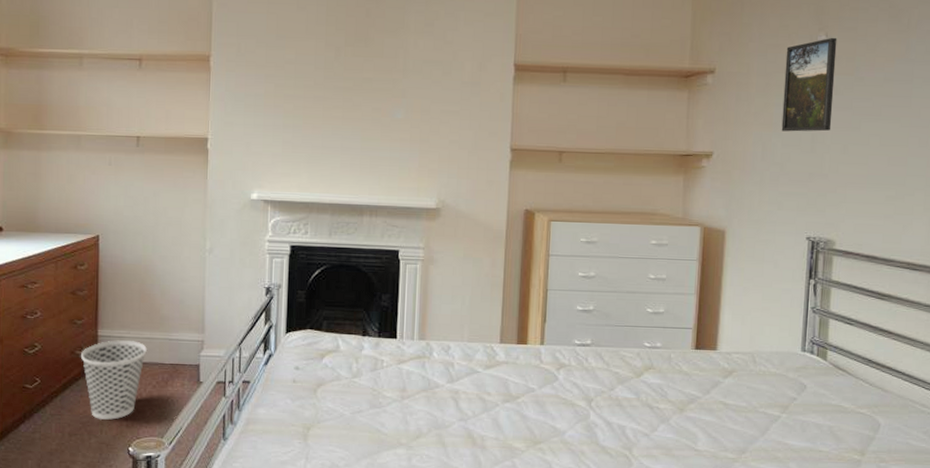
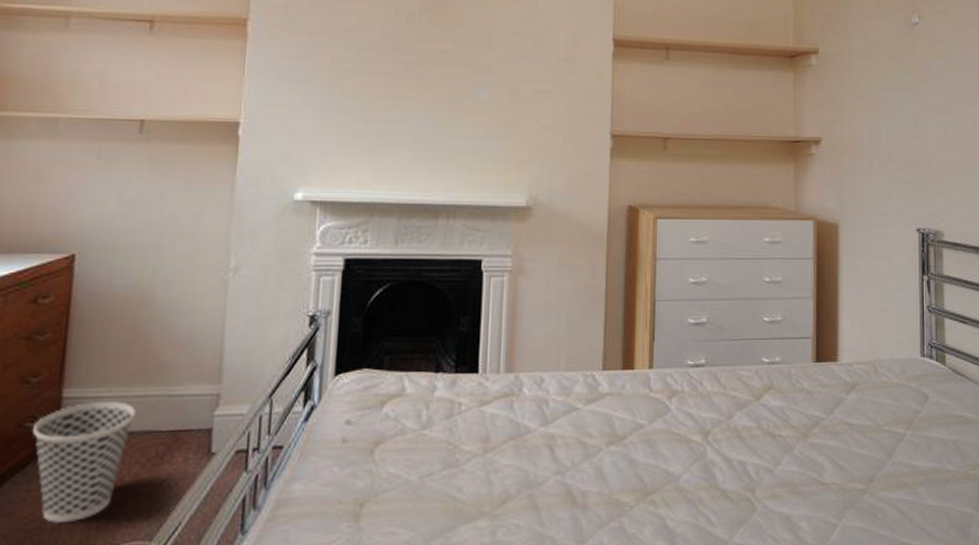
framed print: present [781,37,837,132] -> none [884,20,931,117]

